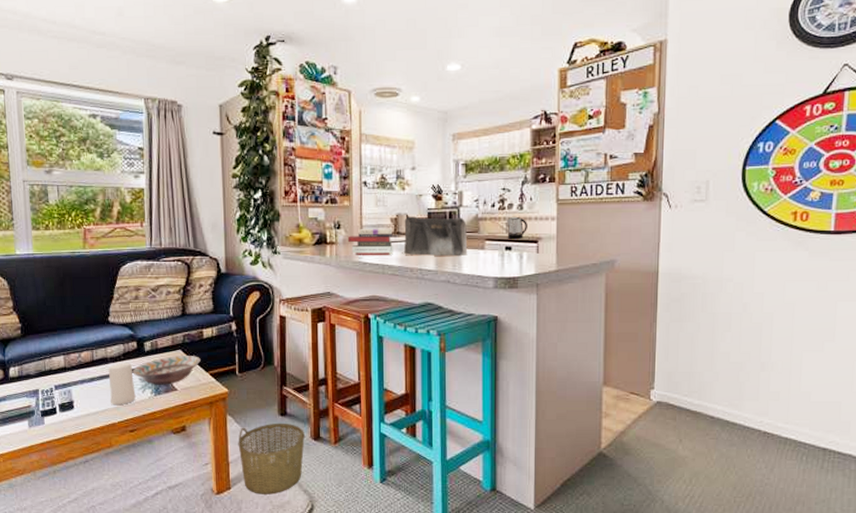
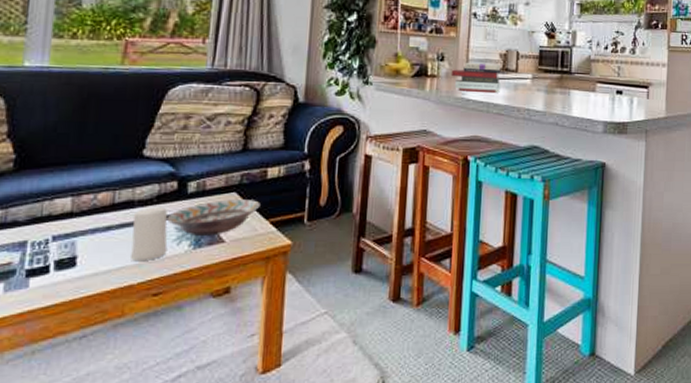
basket: present [238,423,306,495] -> none [296,281,383,372]
saddlebag: present [402,216,468,256] -> none [509,53,579,97]
kettle: present [506,216,527,240] -> none [618,60,639,84]

